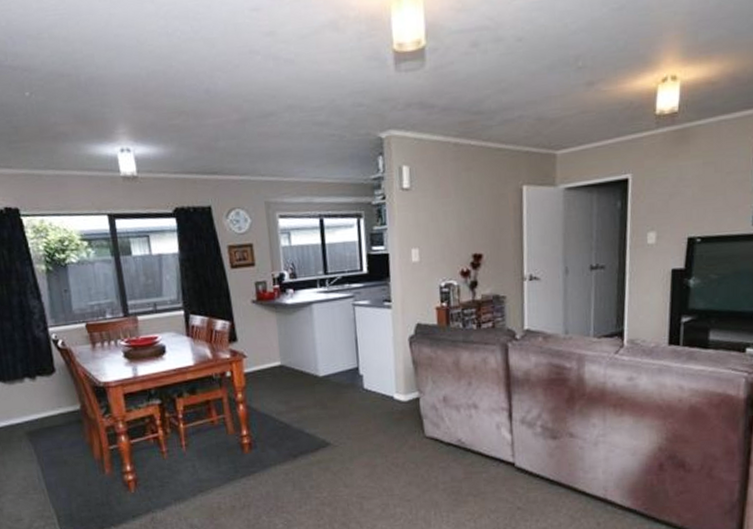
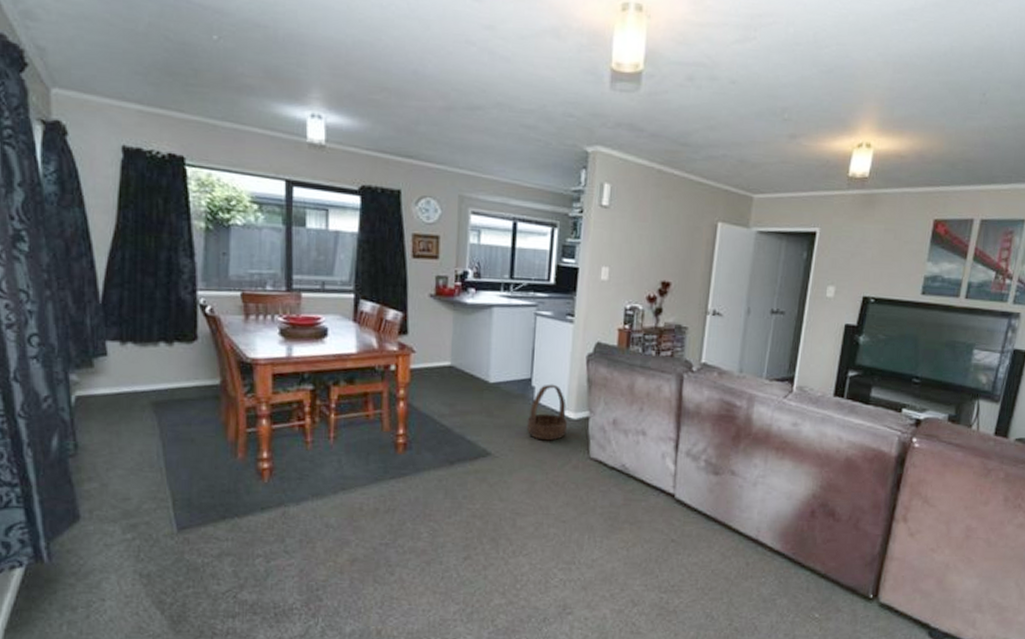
basket: none [359,370,400,426] -> present [526,384,568,441]

